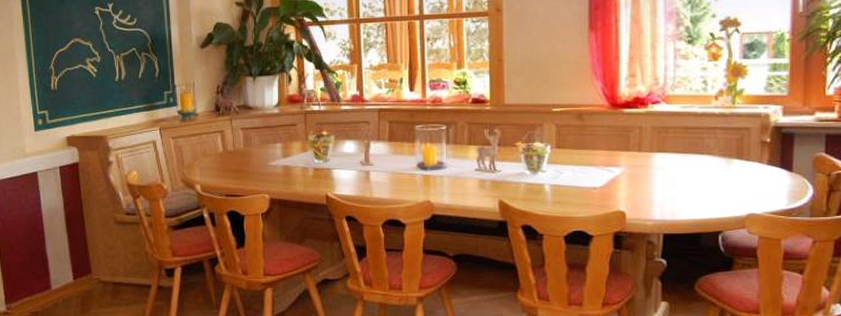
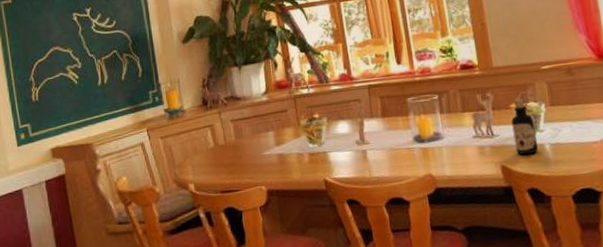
bottle: none [515,137,538,193] -> present [511,98,539,155]

